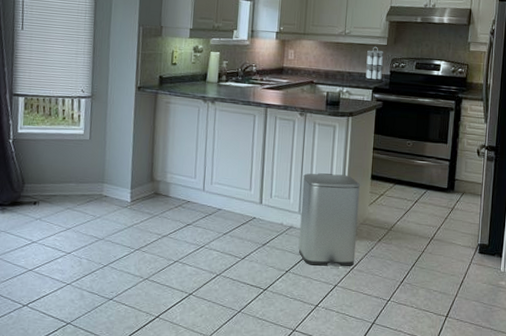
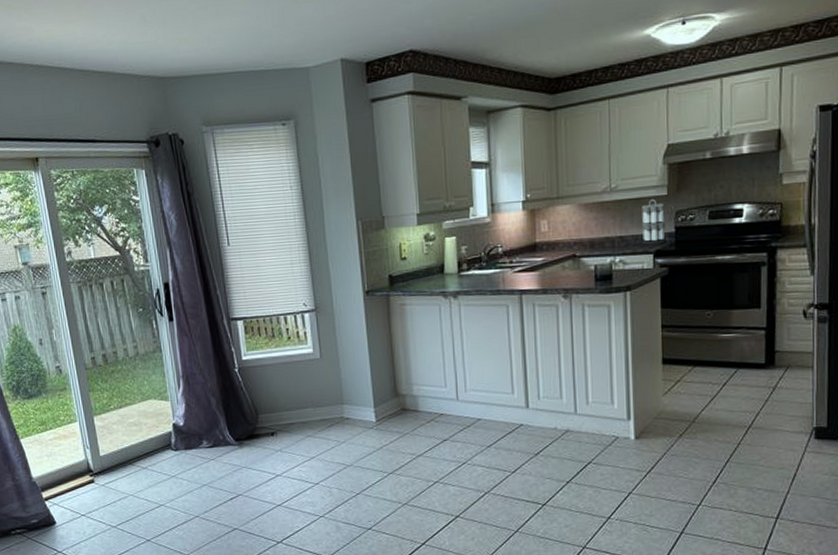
pedal bin: present [298,173,360,268] -> none [576,362,651,473]

